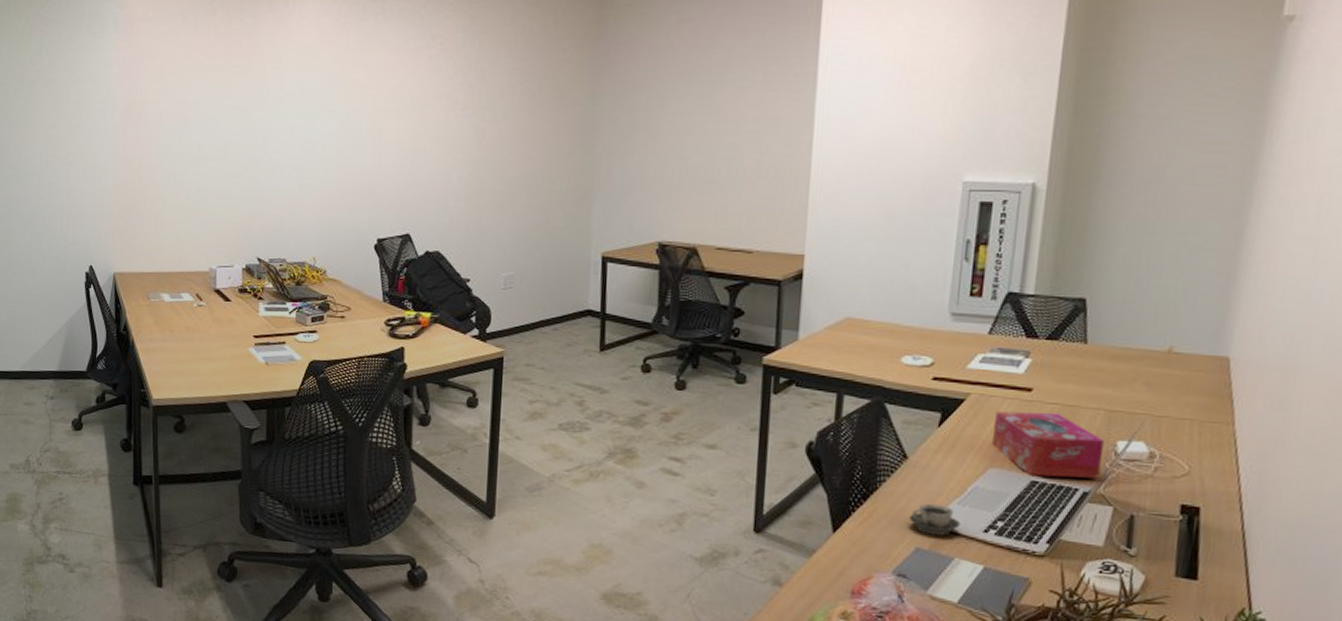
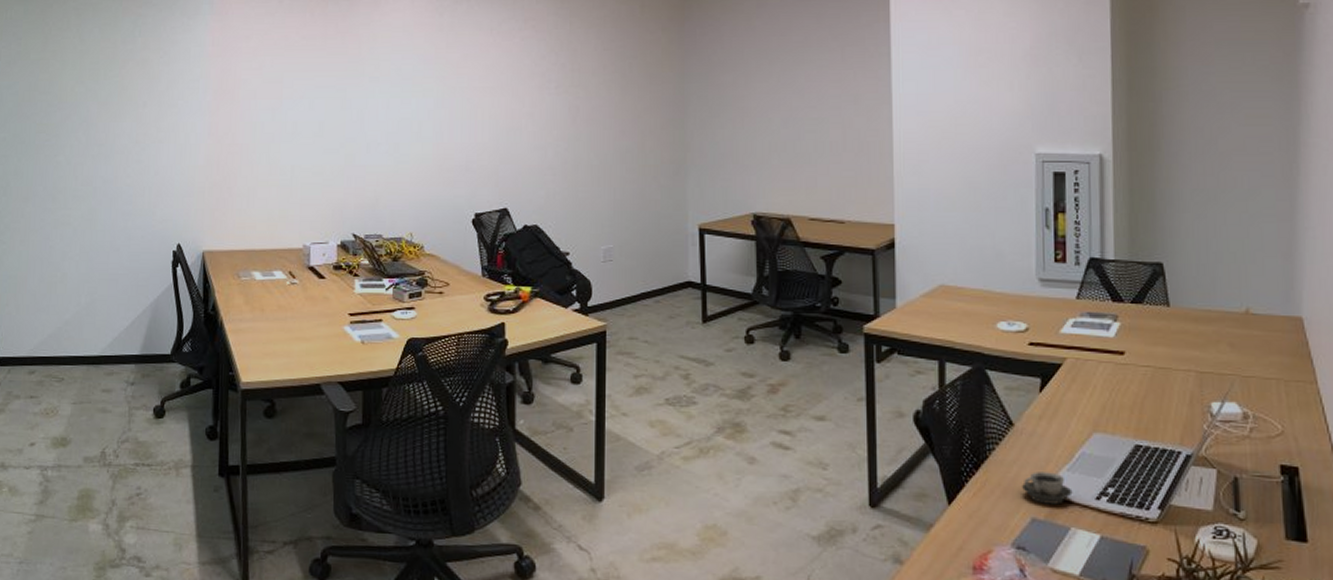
tissue box: present [991,411,1105,478] -> none [1092,375,1200,441]

